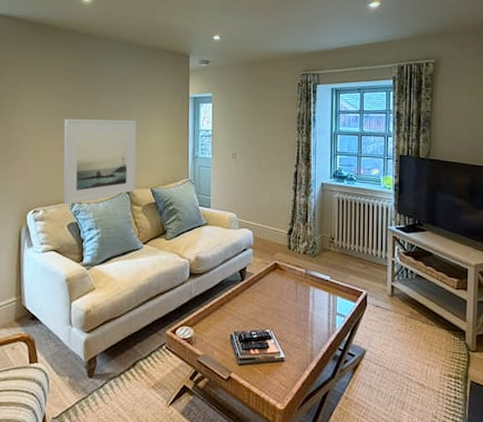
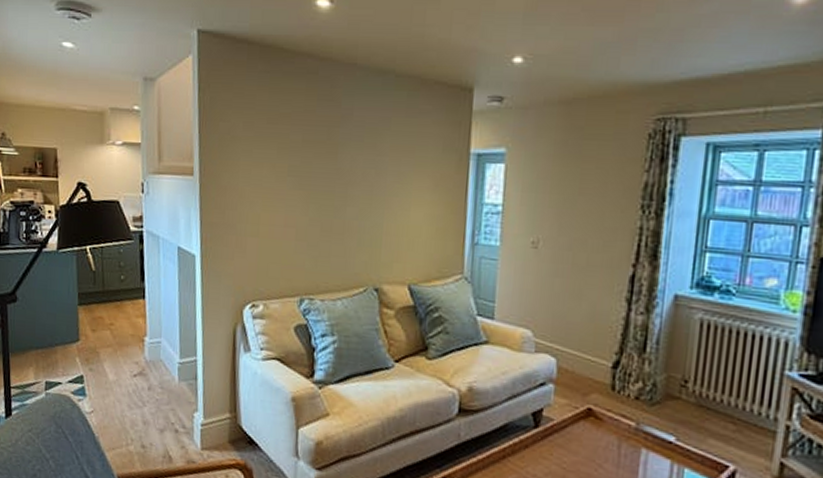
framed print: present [63,118,137,205] -> none [289,180,391,300]

